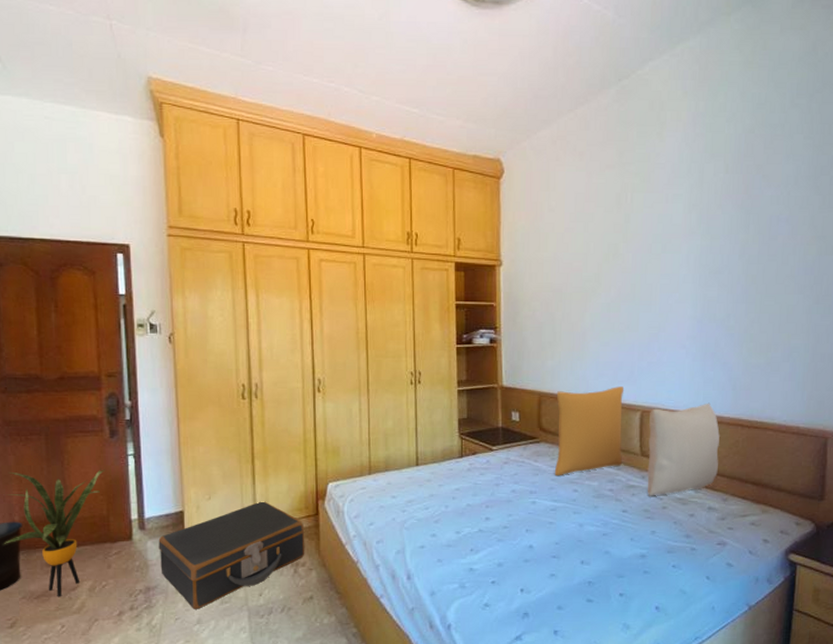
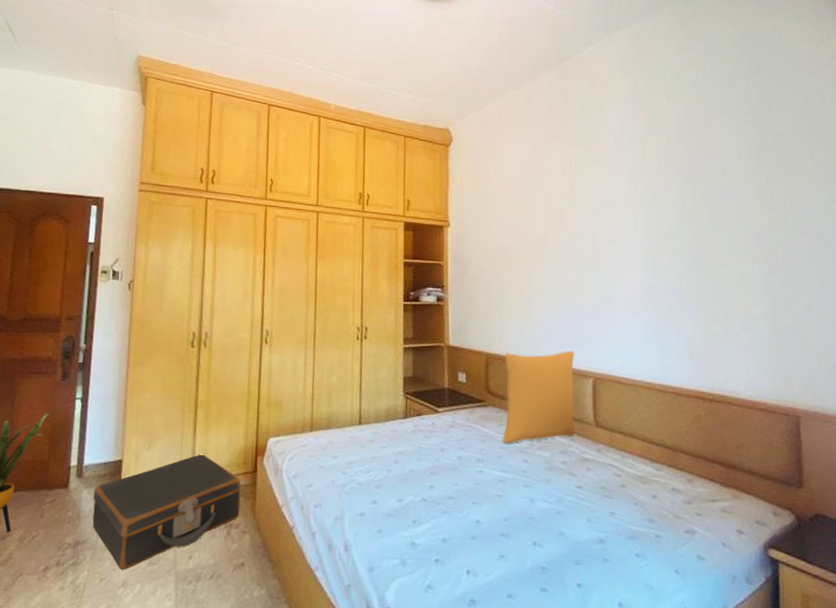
pillow: present [647,402,721,496] -> none [603,372,681,472]

